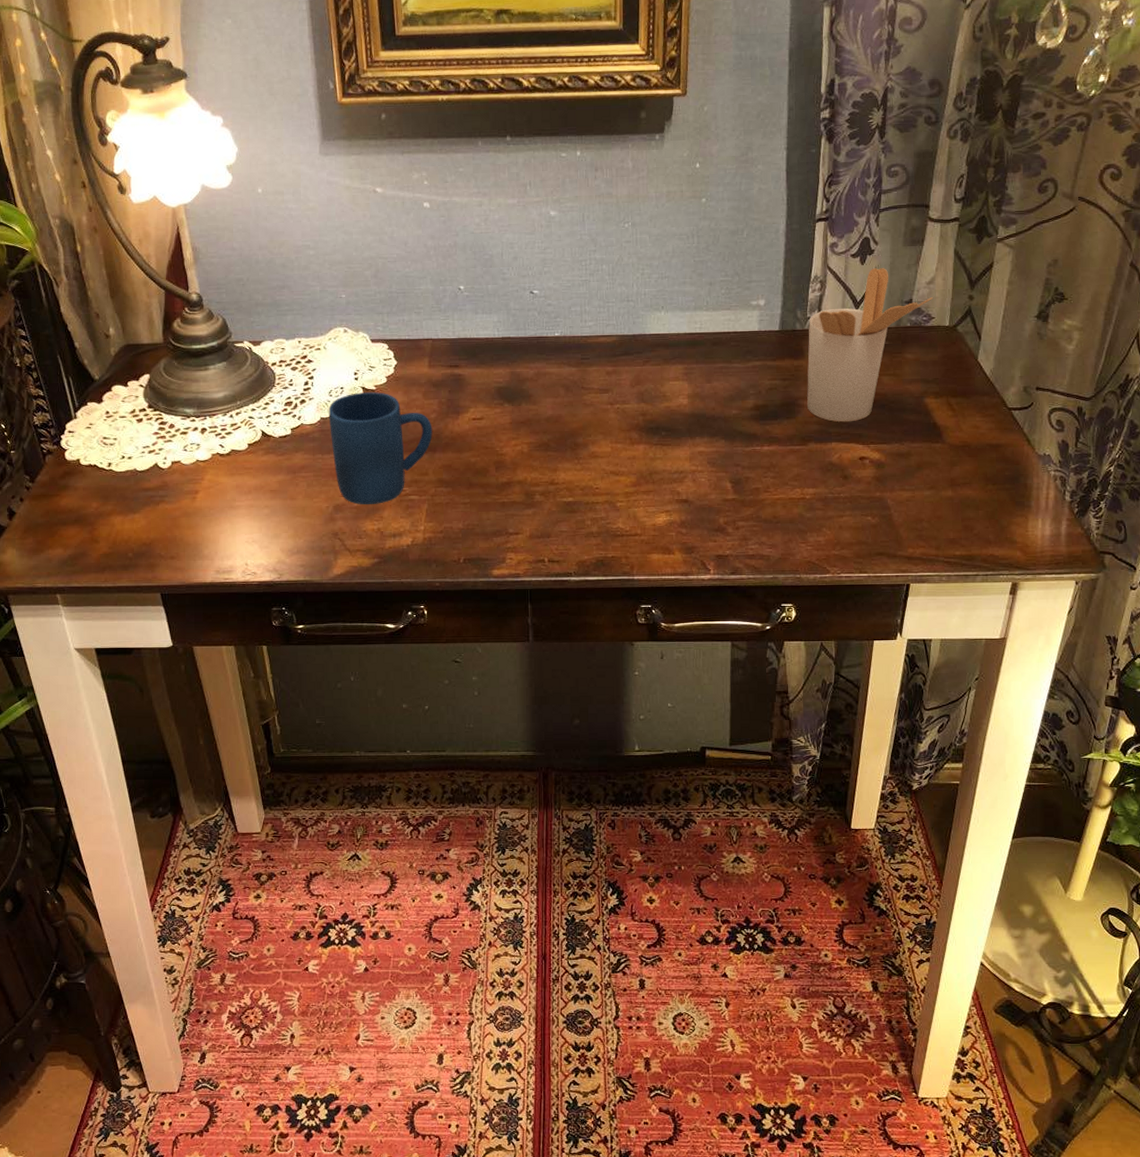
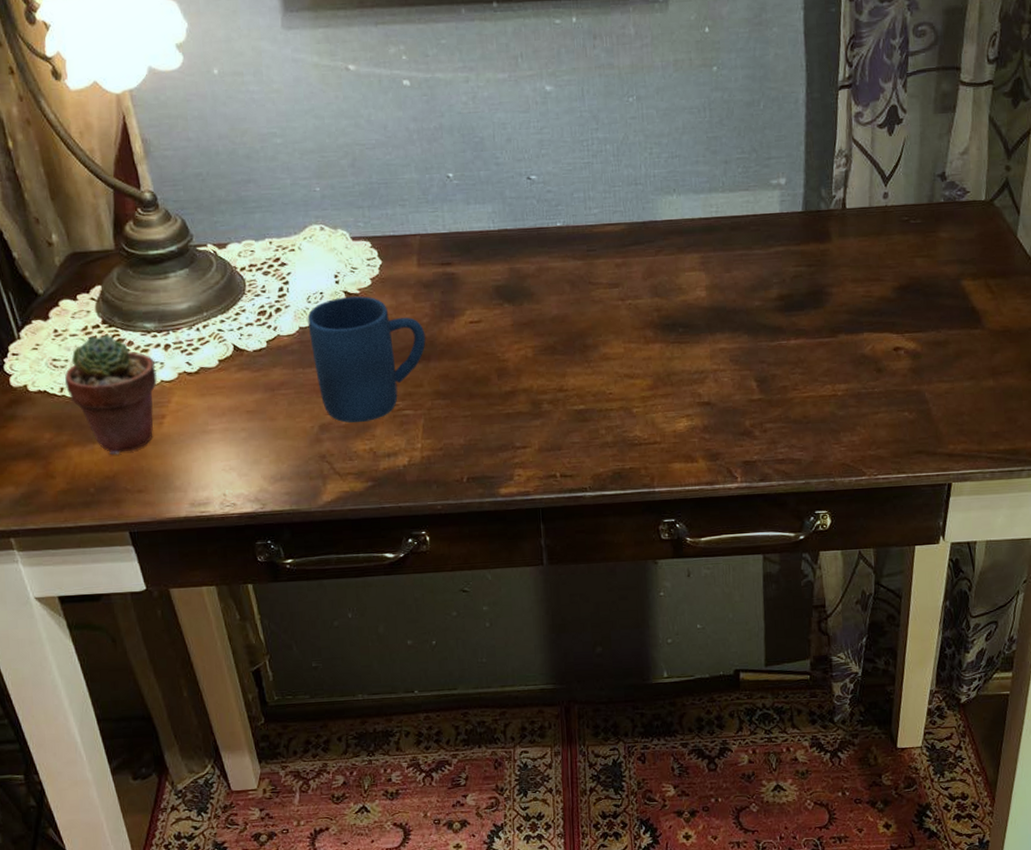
potted succulent: none [112,417,193,525] -> present [64,334,157,456]
utensil holder: present [807,268,933,422] -> none [834,138,967,310]

